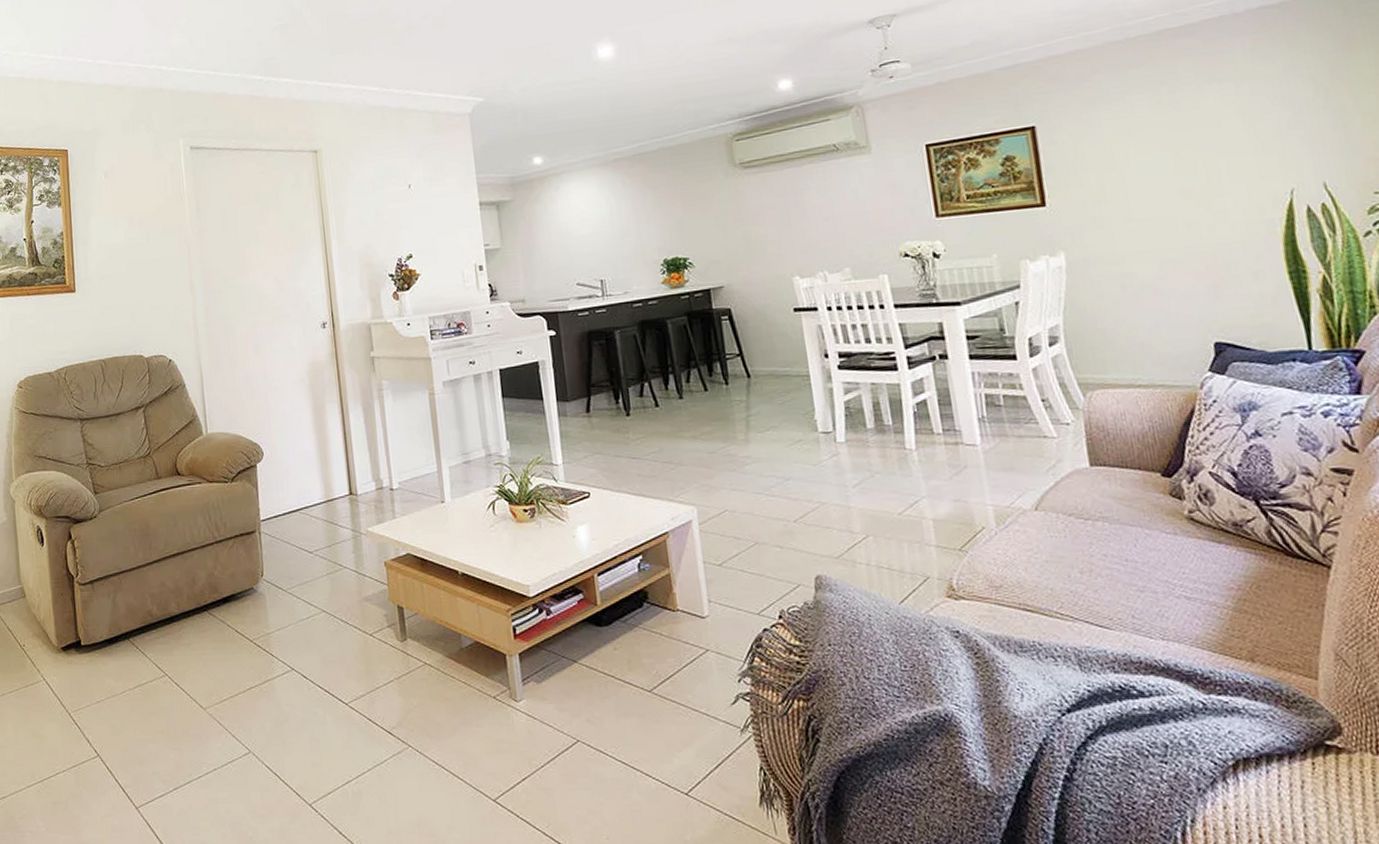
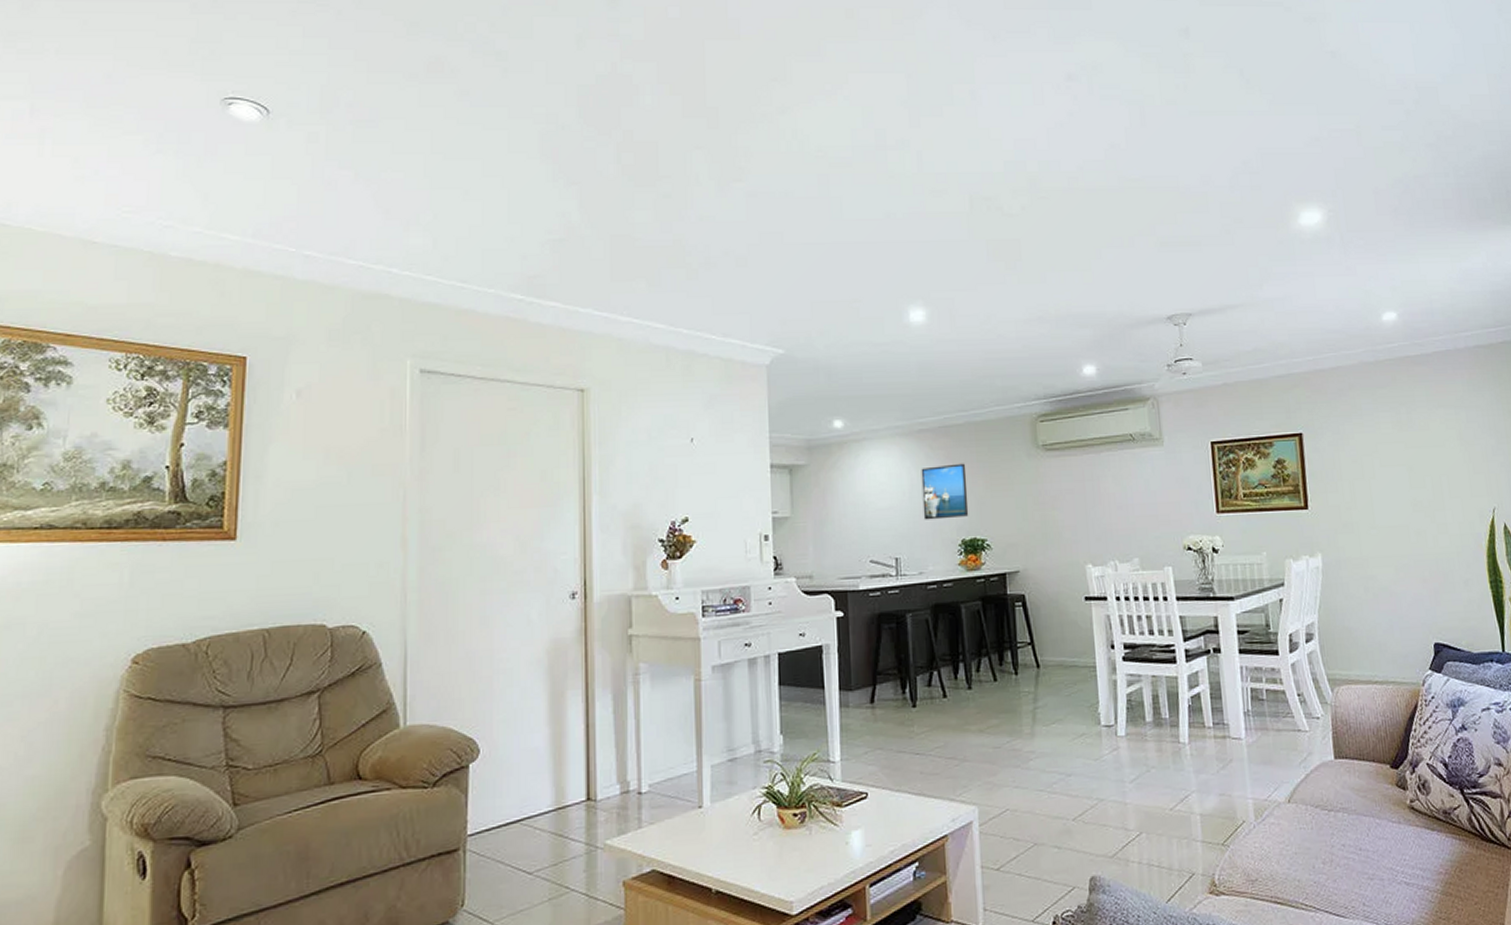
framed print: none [619,187,669,243] -> present [921,463,969,520]

